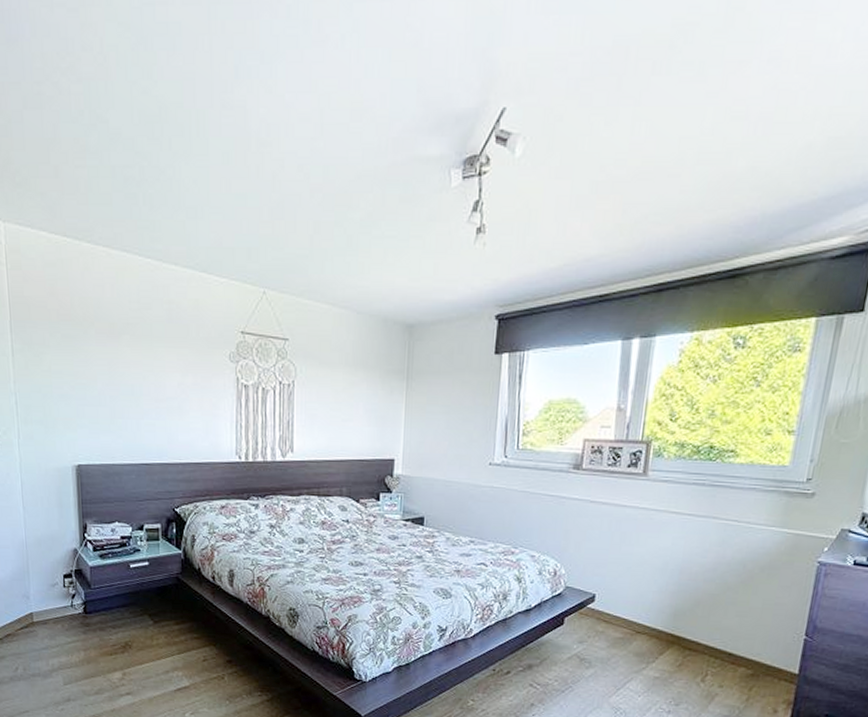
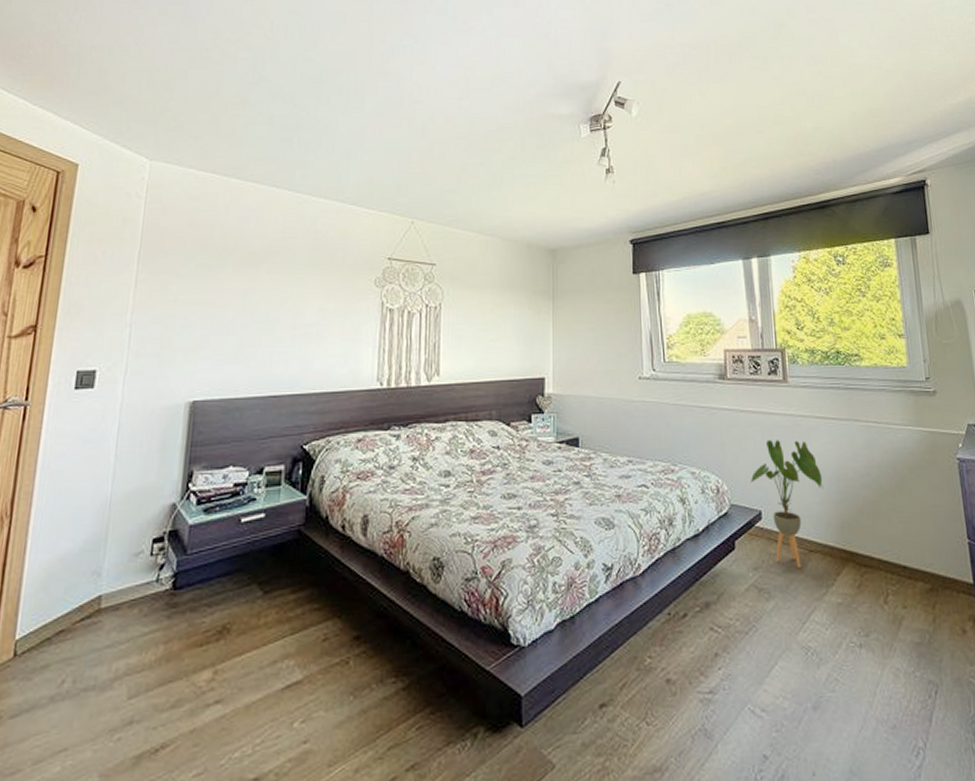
house plant: none [589,531,665,646] -> present [750,440,824,569]

